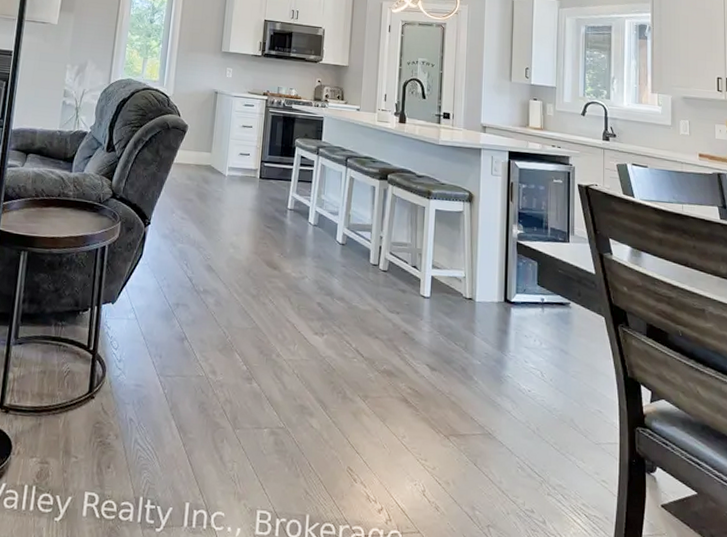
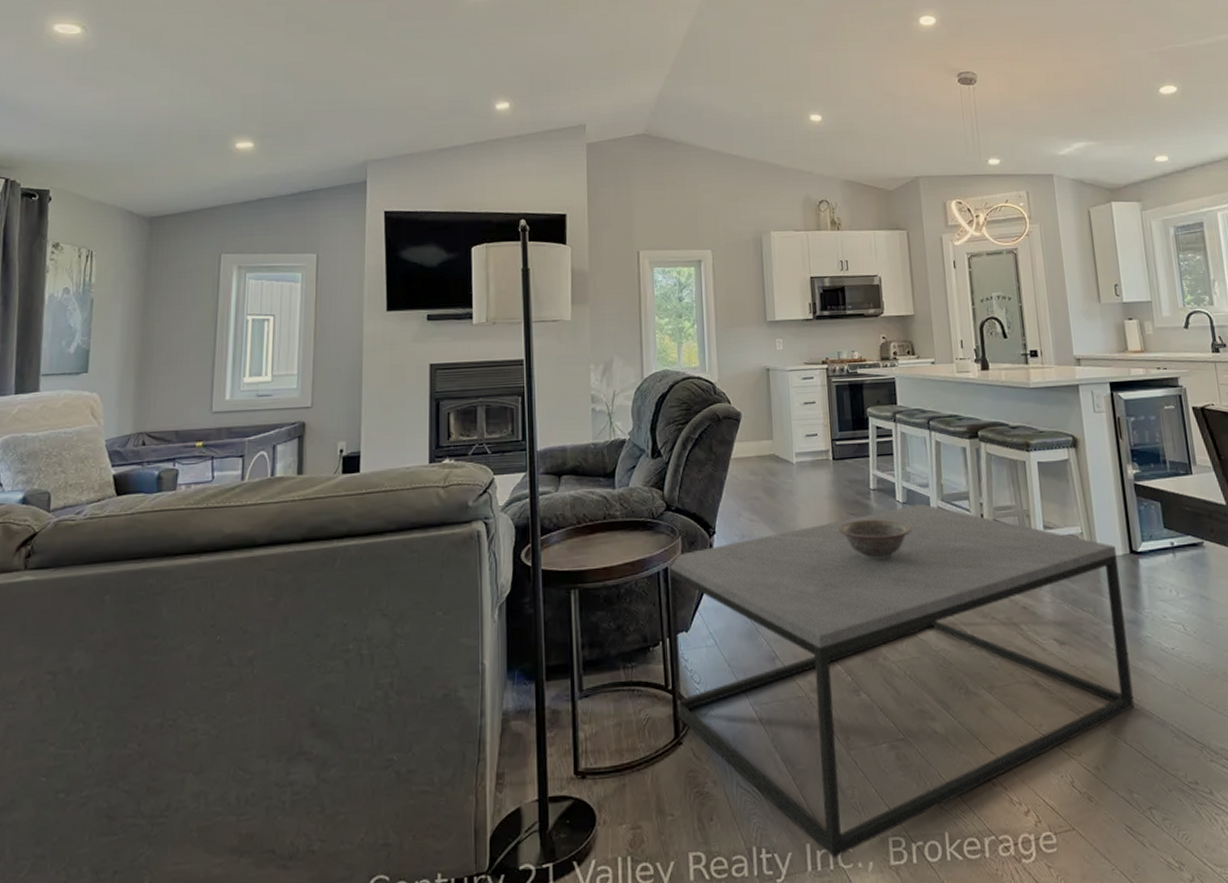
coffee table: none [89,228,492,520] -> present [668,503,1135,859]
decorative bowl: none [255,233,318,272] -> present [838,518,911,561]

